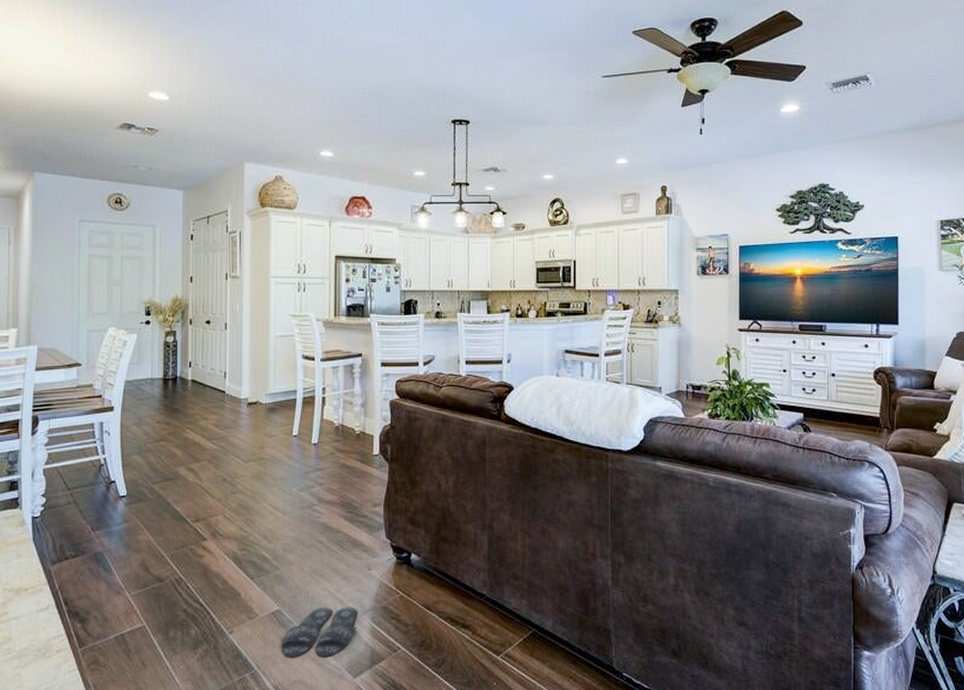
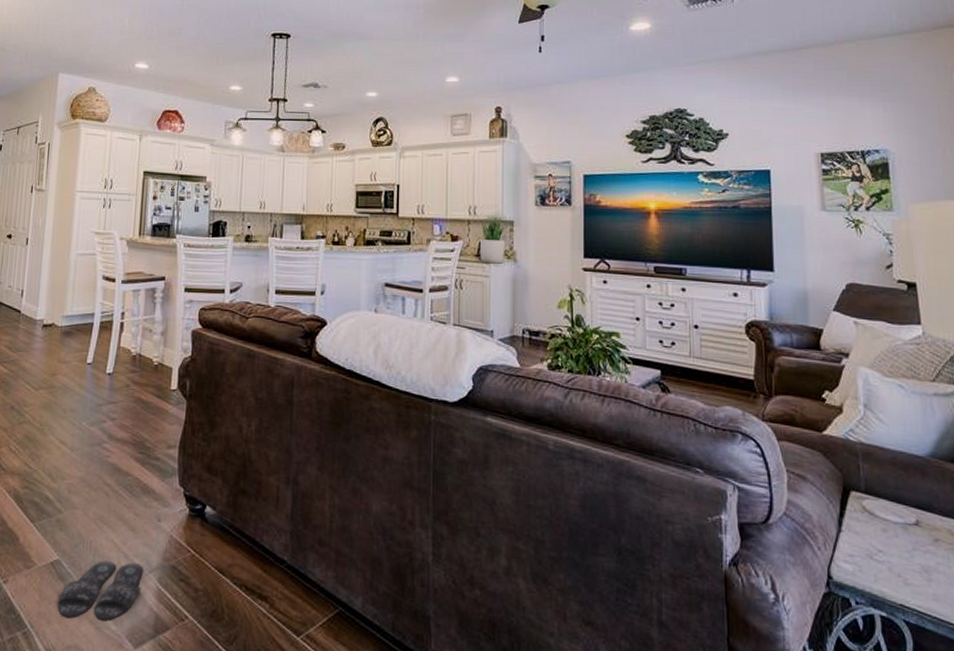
planter: none [649,287,670,328] -> present [480,218,504,264]

